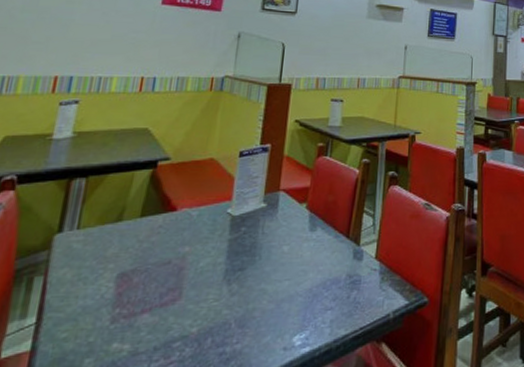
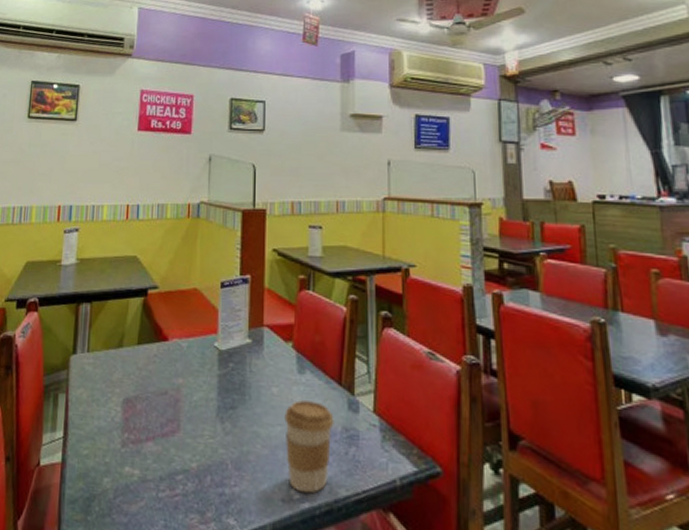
coffee cup: none [291,255,340,339] -> present [284,400,334,494]

